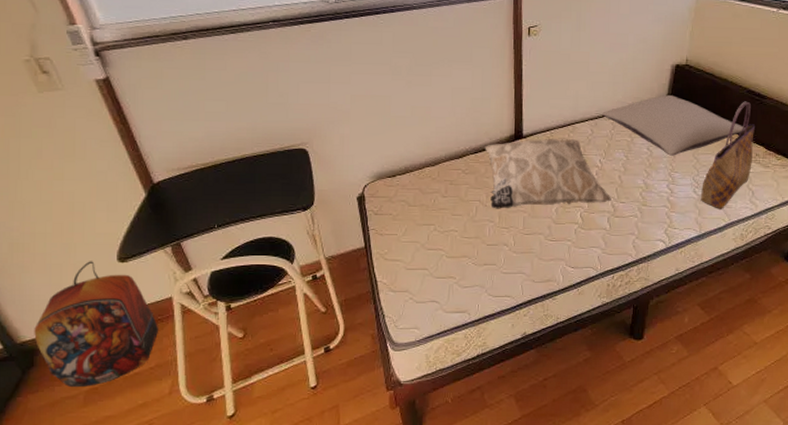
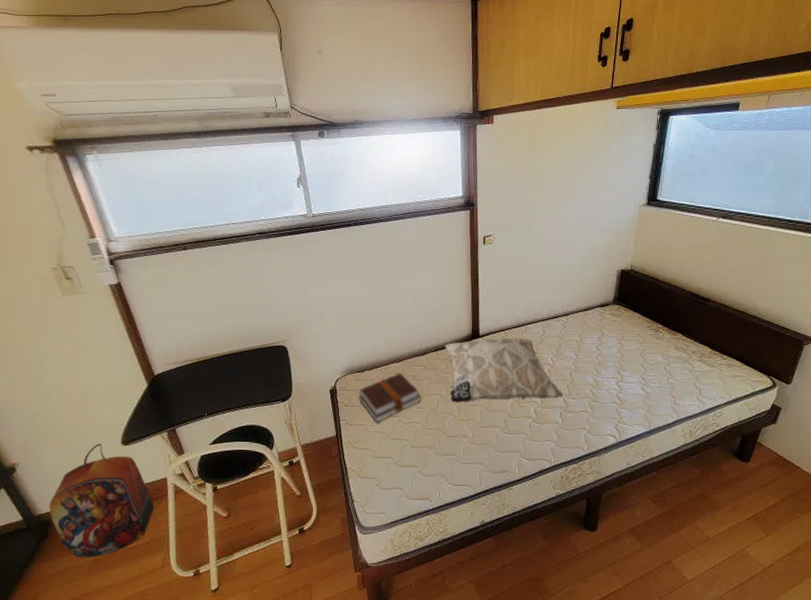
hardback book: none [390,177,458,232] -> present [359,373,421,423]
pillow: present [602,95,745,156] -> none [553,298,690,355]
tote bag: present [701,101,755,209] -> none [649,304,699,407]

